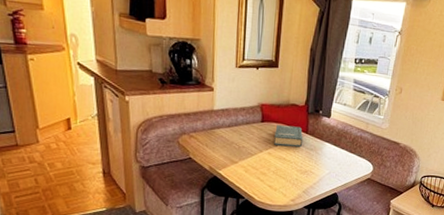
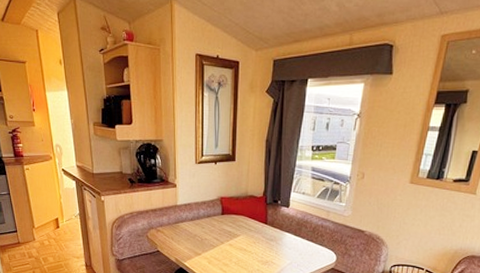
hardback book: present [274,125,303,147] -> none [235,217,263,237]

